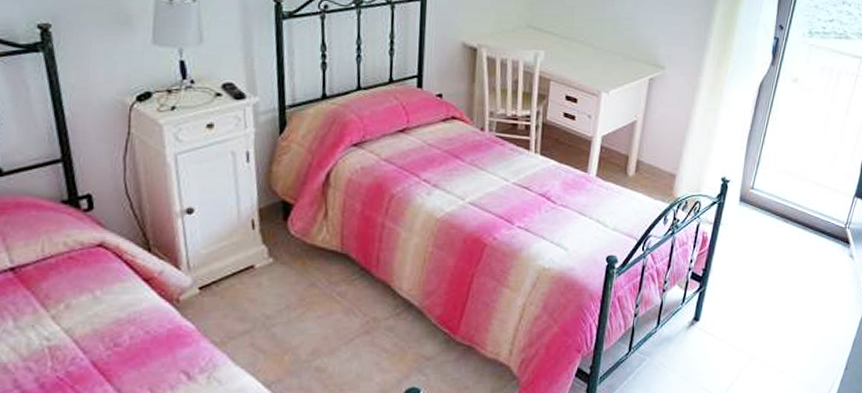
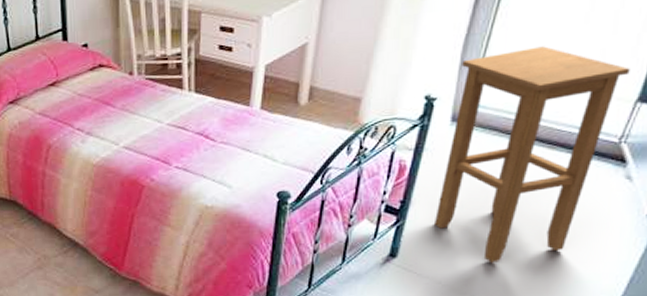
stool: none [727,146,850,325] -> present [435,46,630,262]

